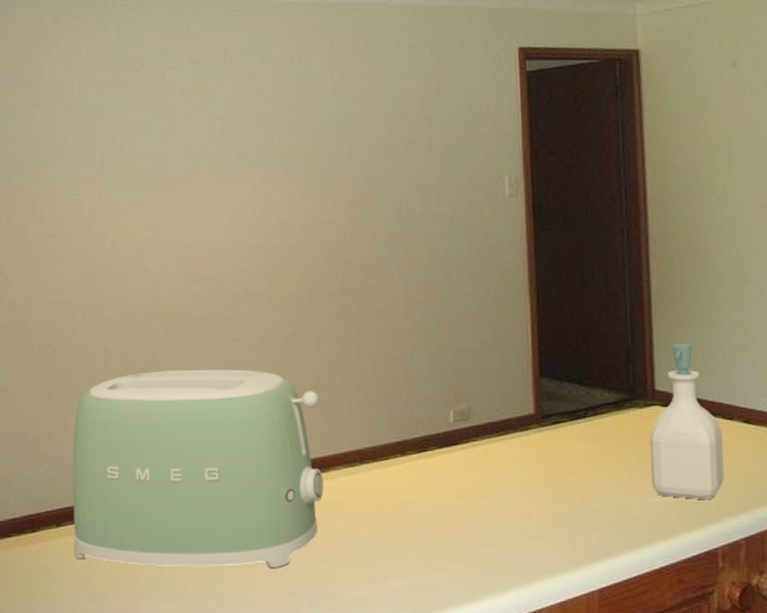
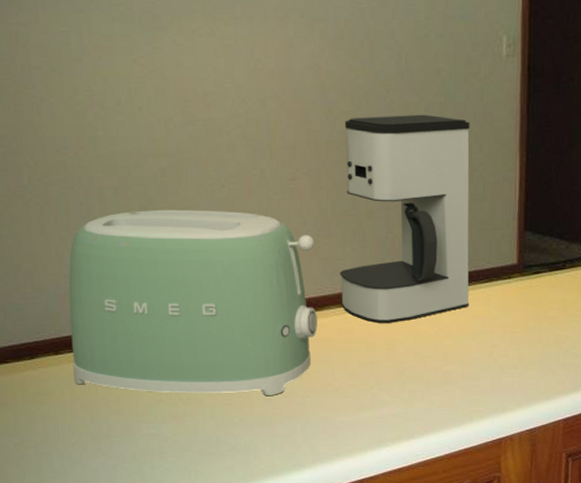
coffee maker: none [346,260,485,484] -> present [340,114,470,323]

